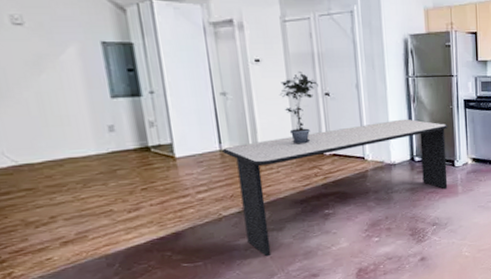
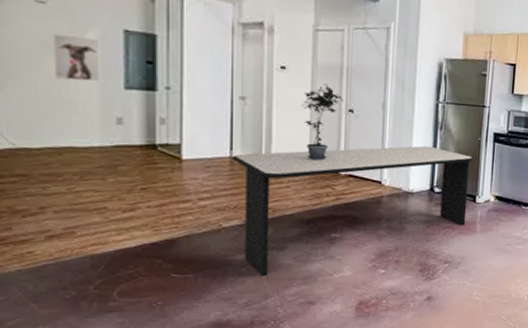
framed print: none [34,53,86,96] -> present [52,34,99,82]

